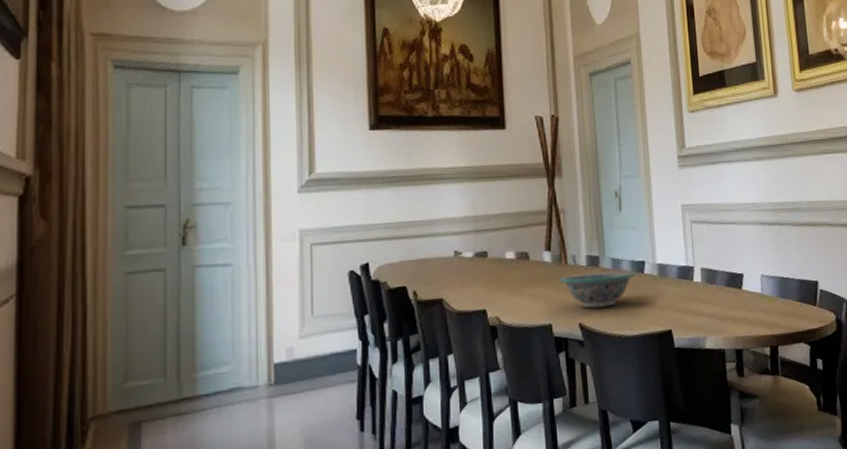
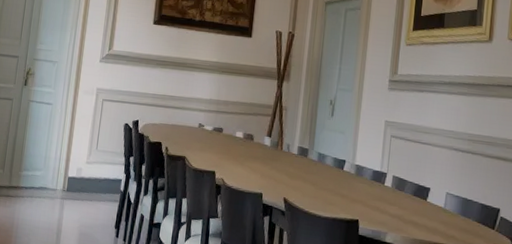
decorative bowl: present [560,271,636,309] -> none [274,159,336,190]

